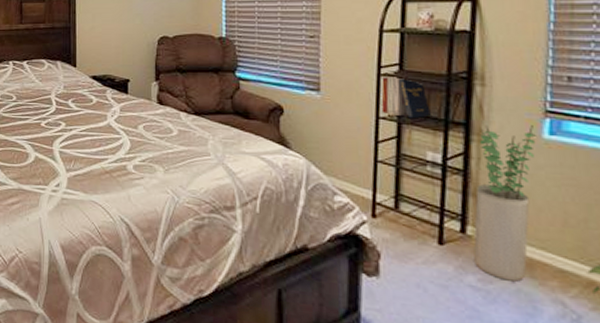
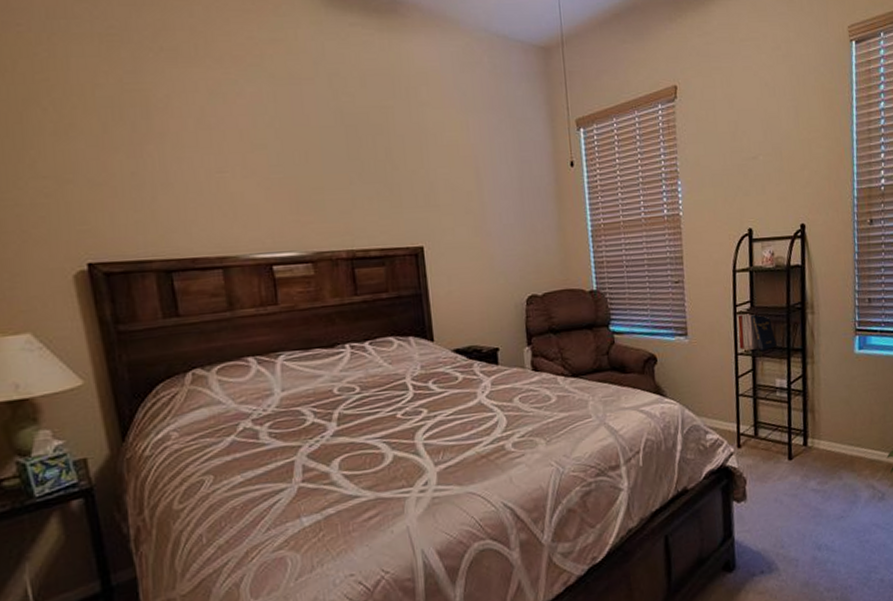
vase: present [473,125,536,282] -> none [812,343,850,479]

